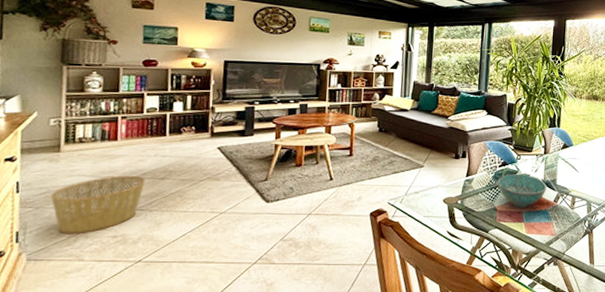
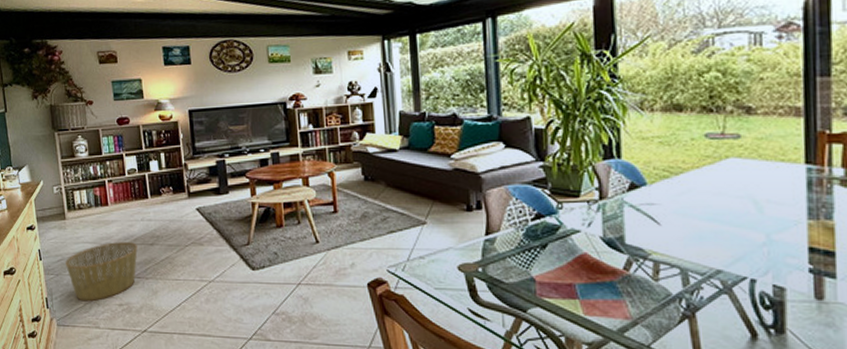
bowl: present [497,173,547,207] -> none [531,229,610,278]

